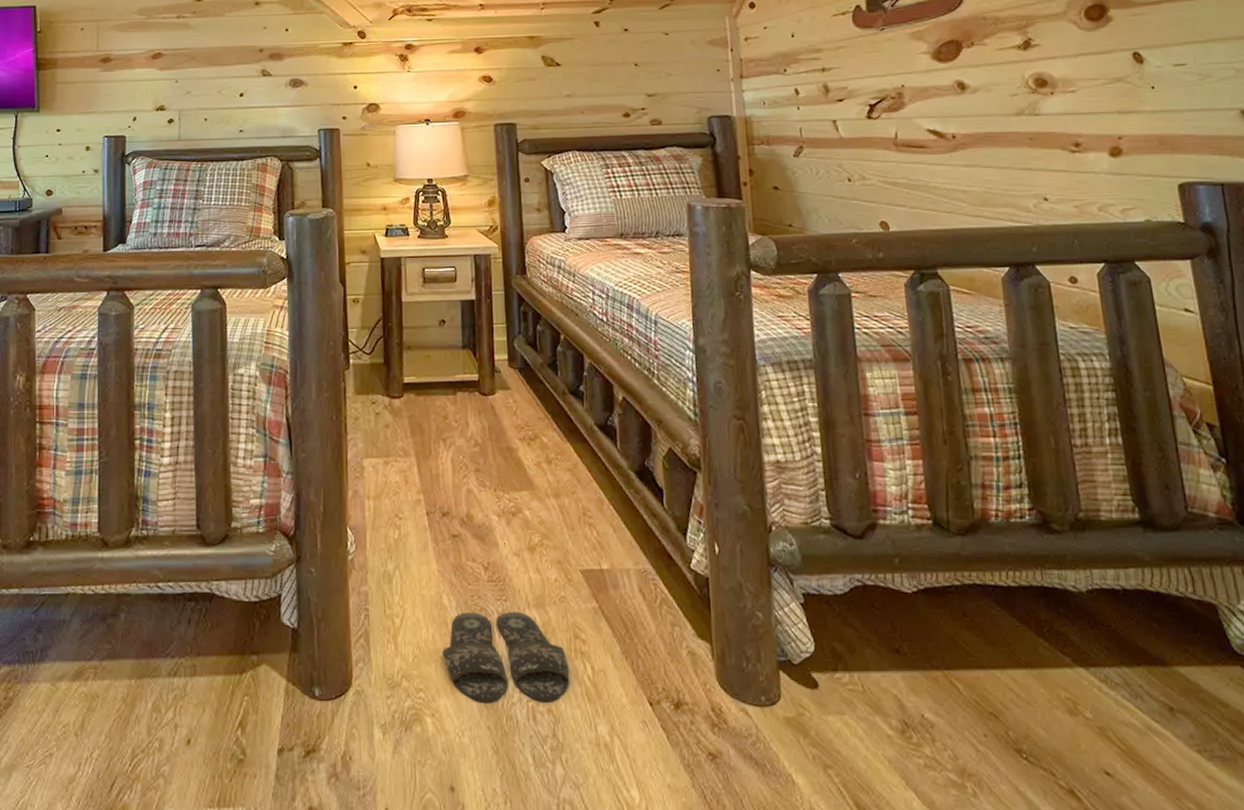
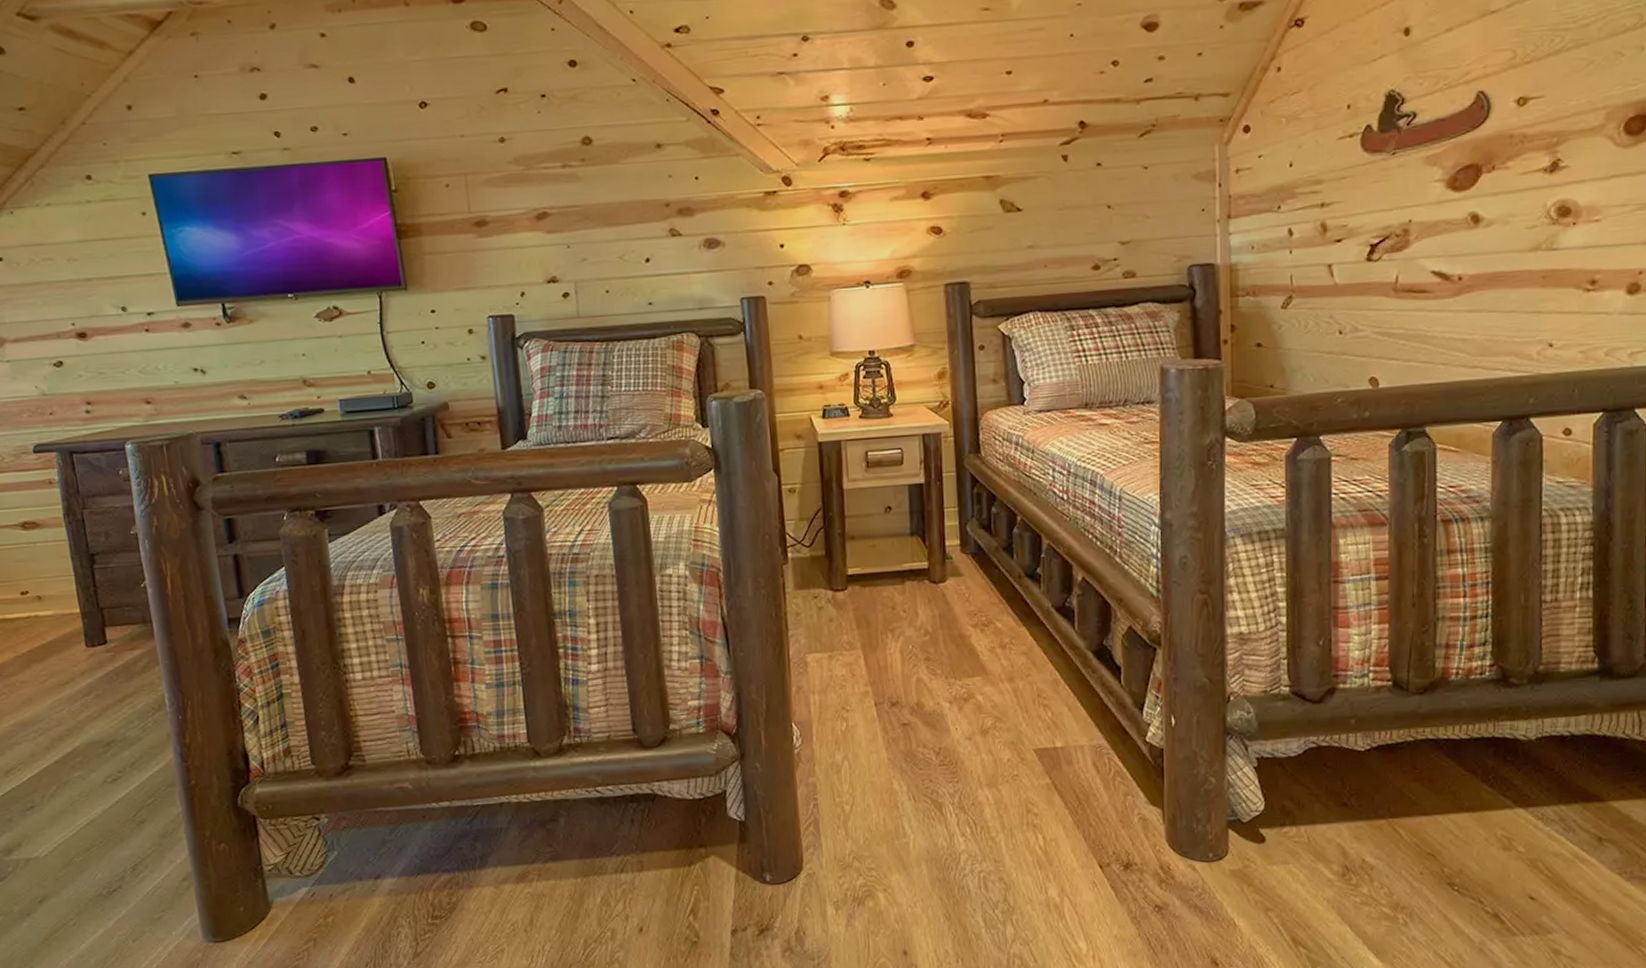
slippers: present [442,611,569,702] -> none [893,791,1021,876]

